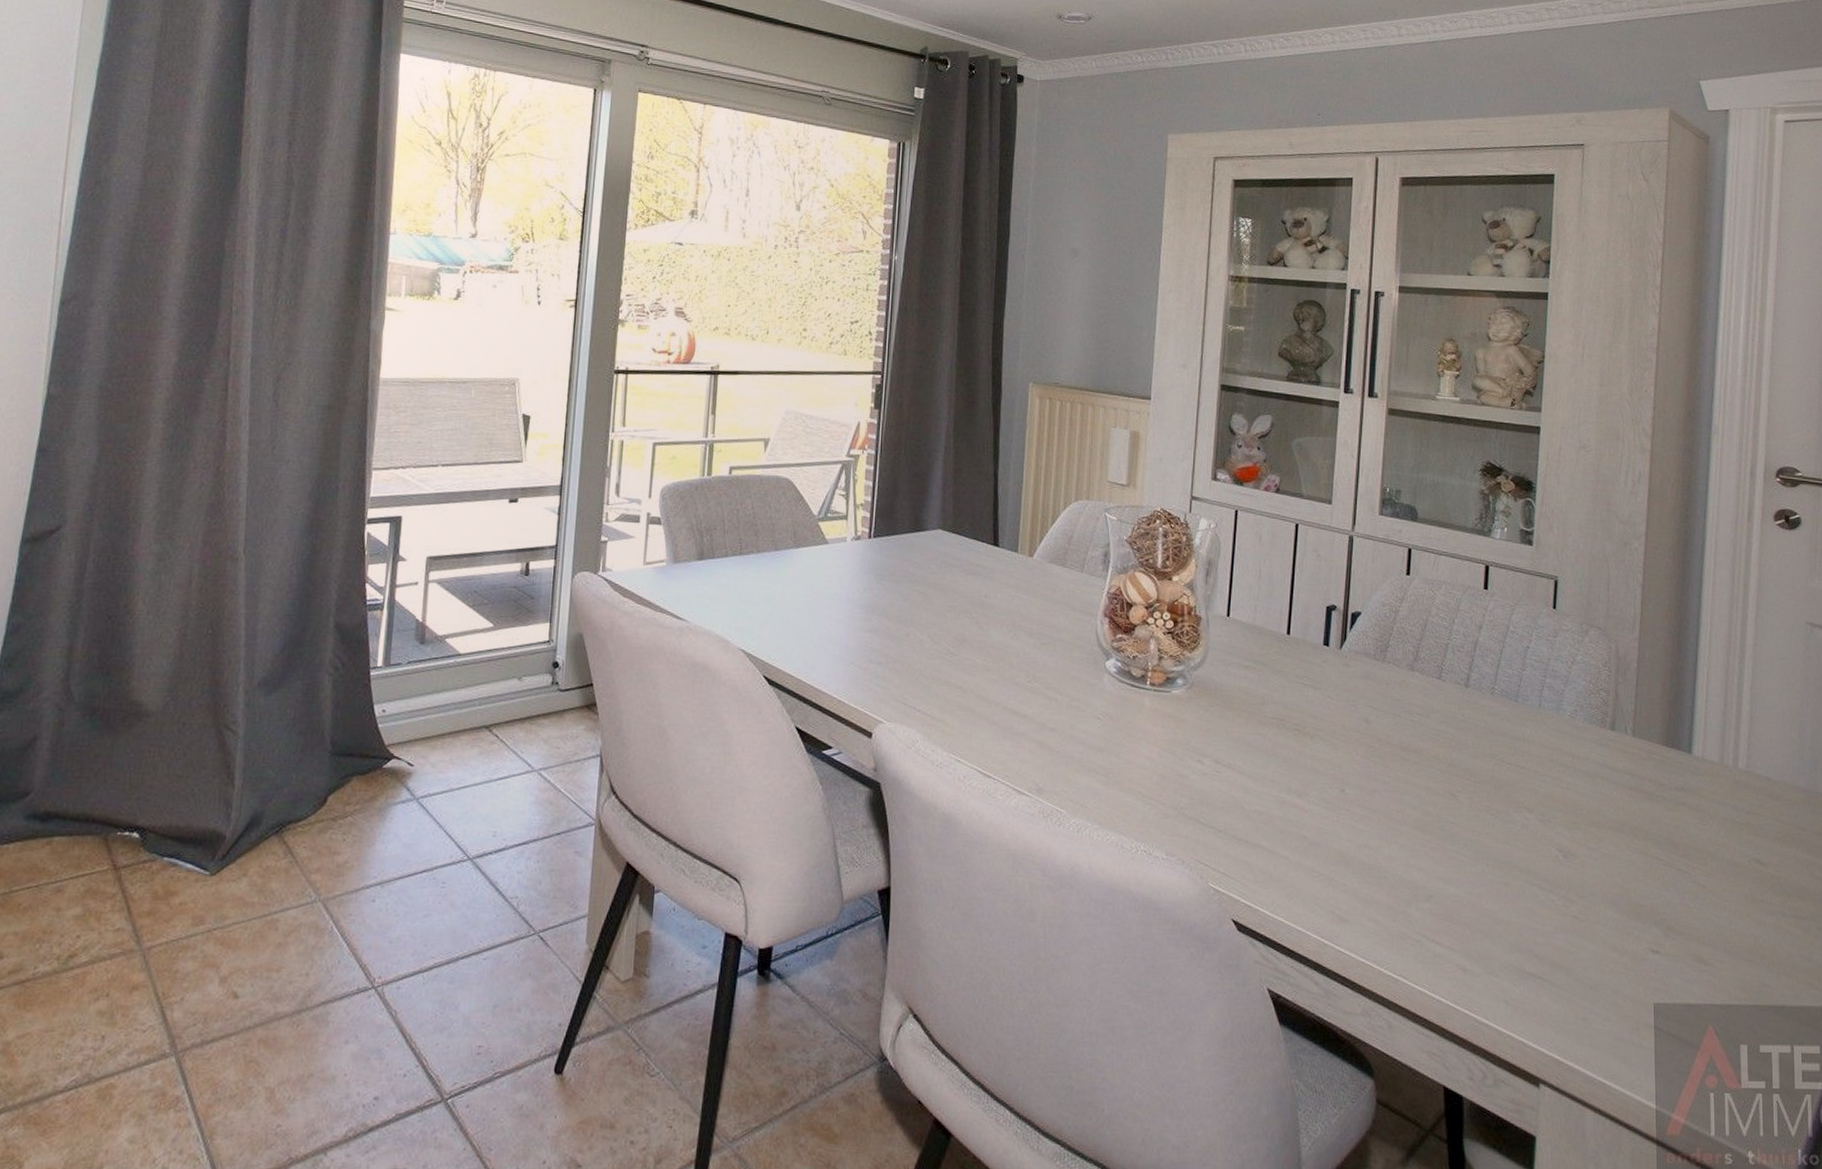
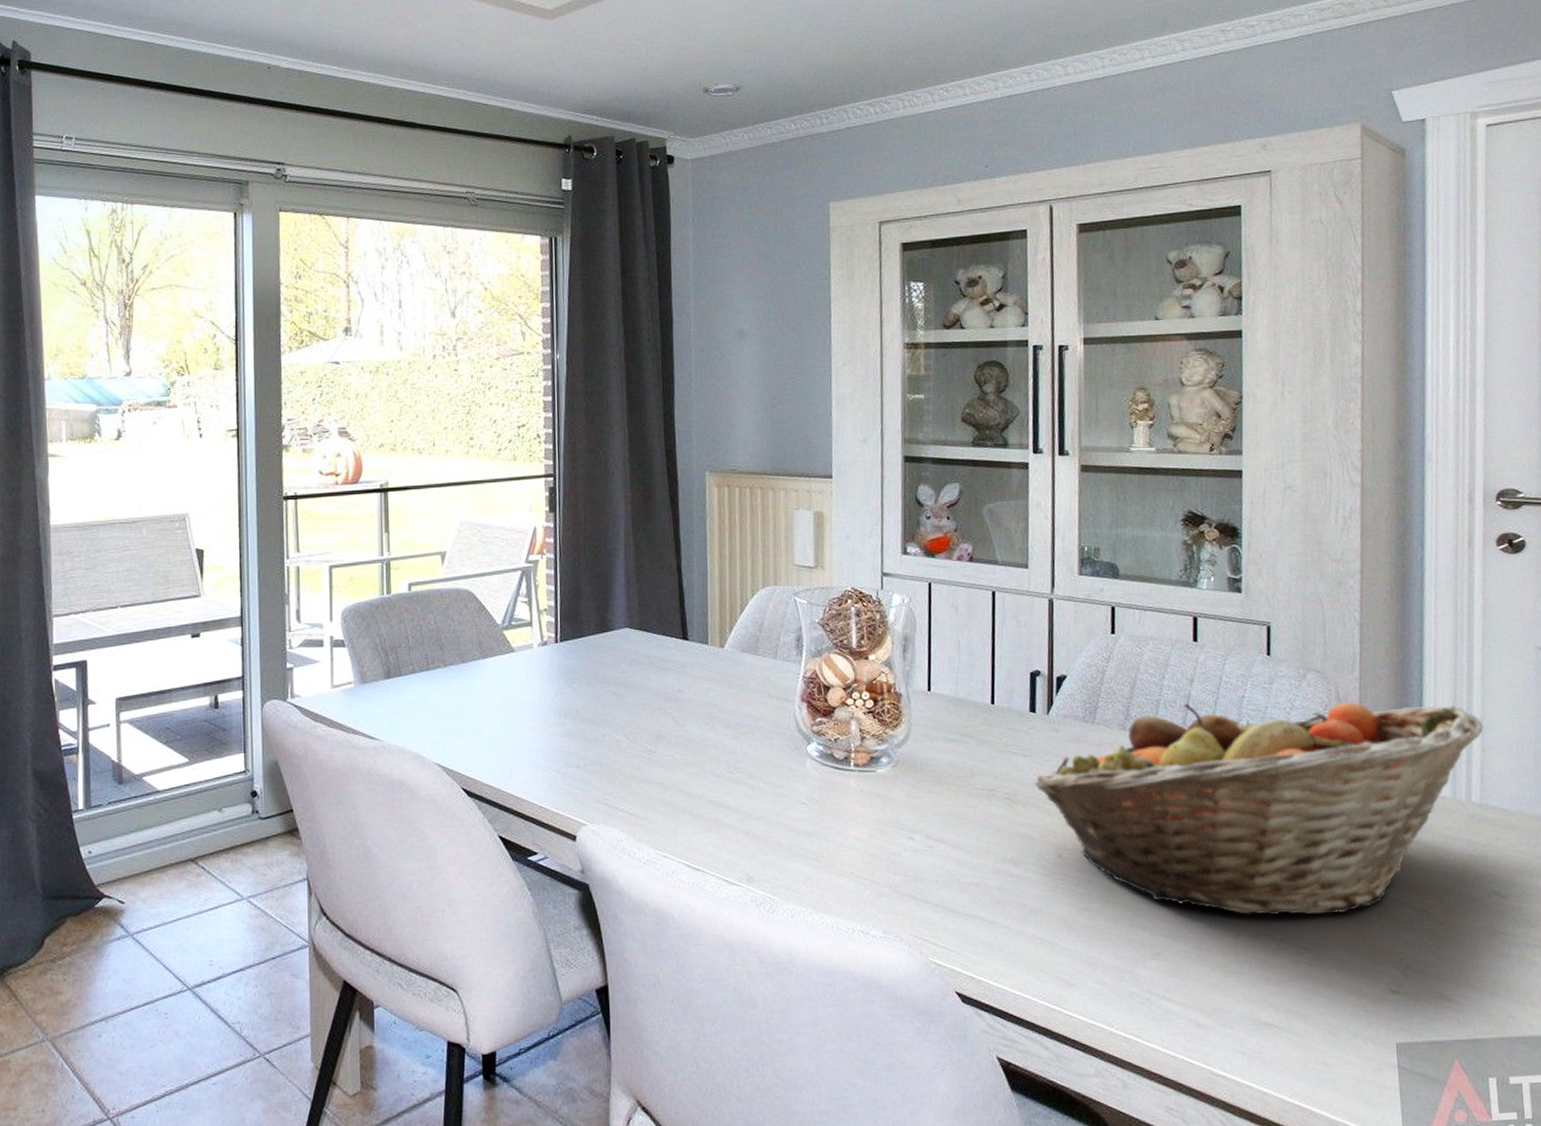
fruit basket: none [1322,650,1753,870] -> present [1033,702,1484,916]

